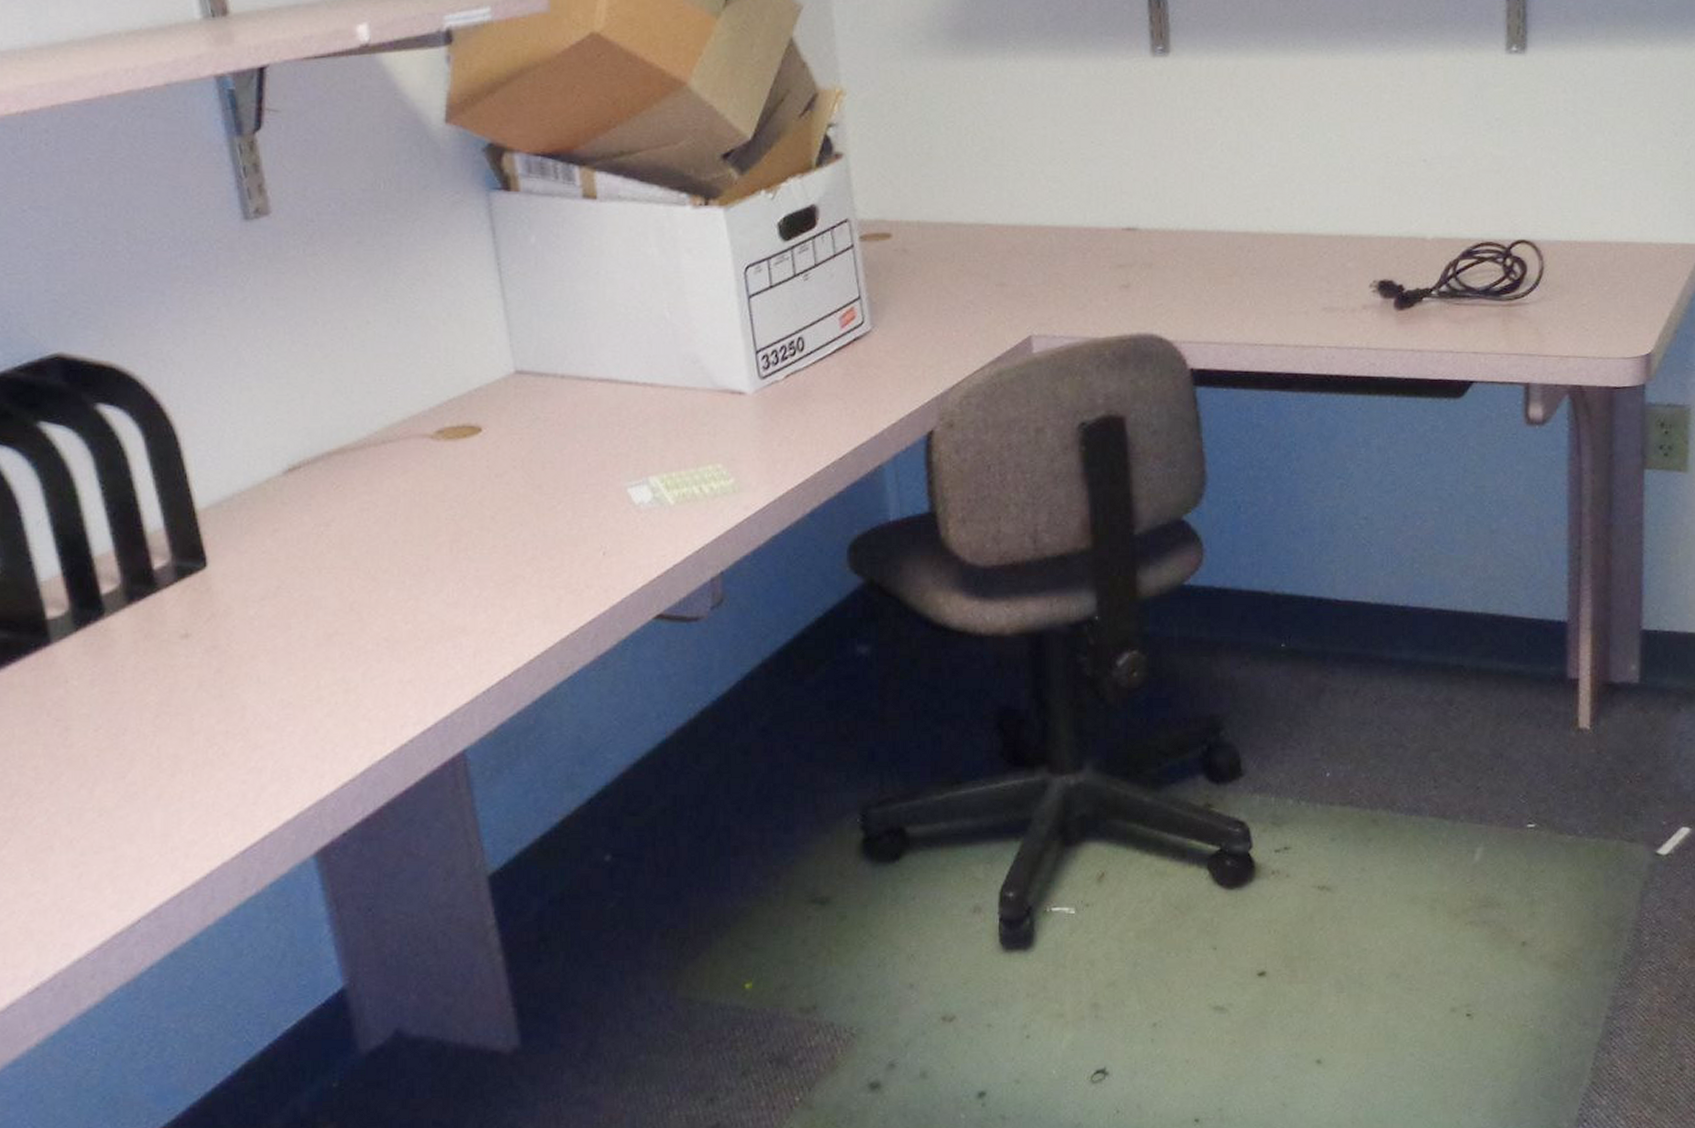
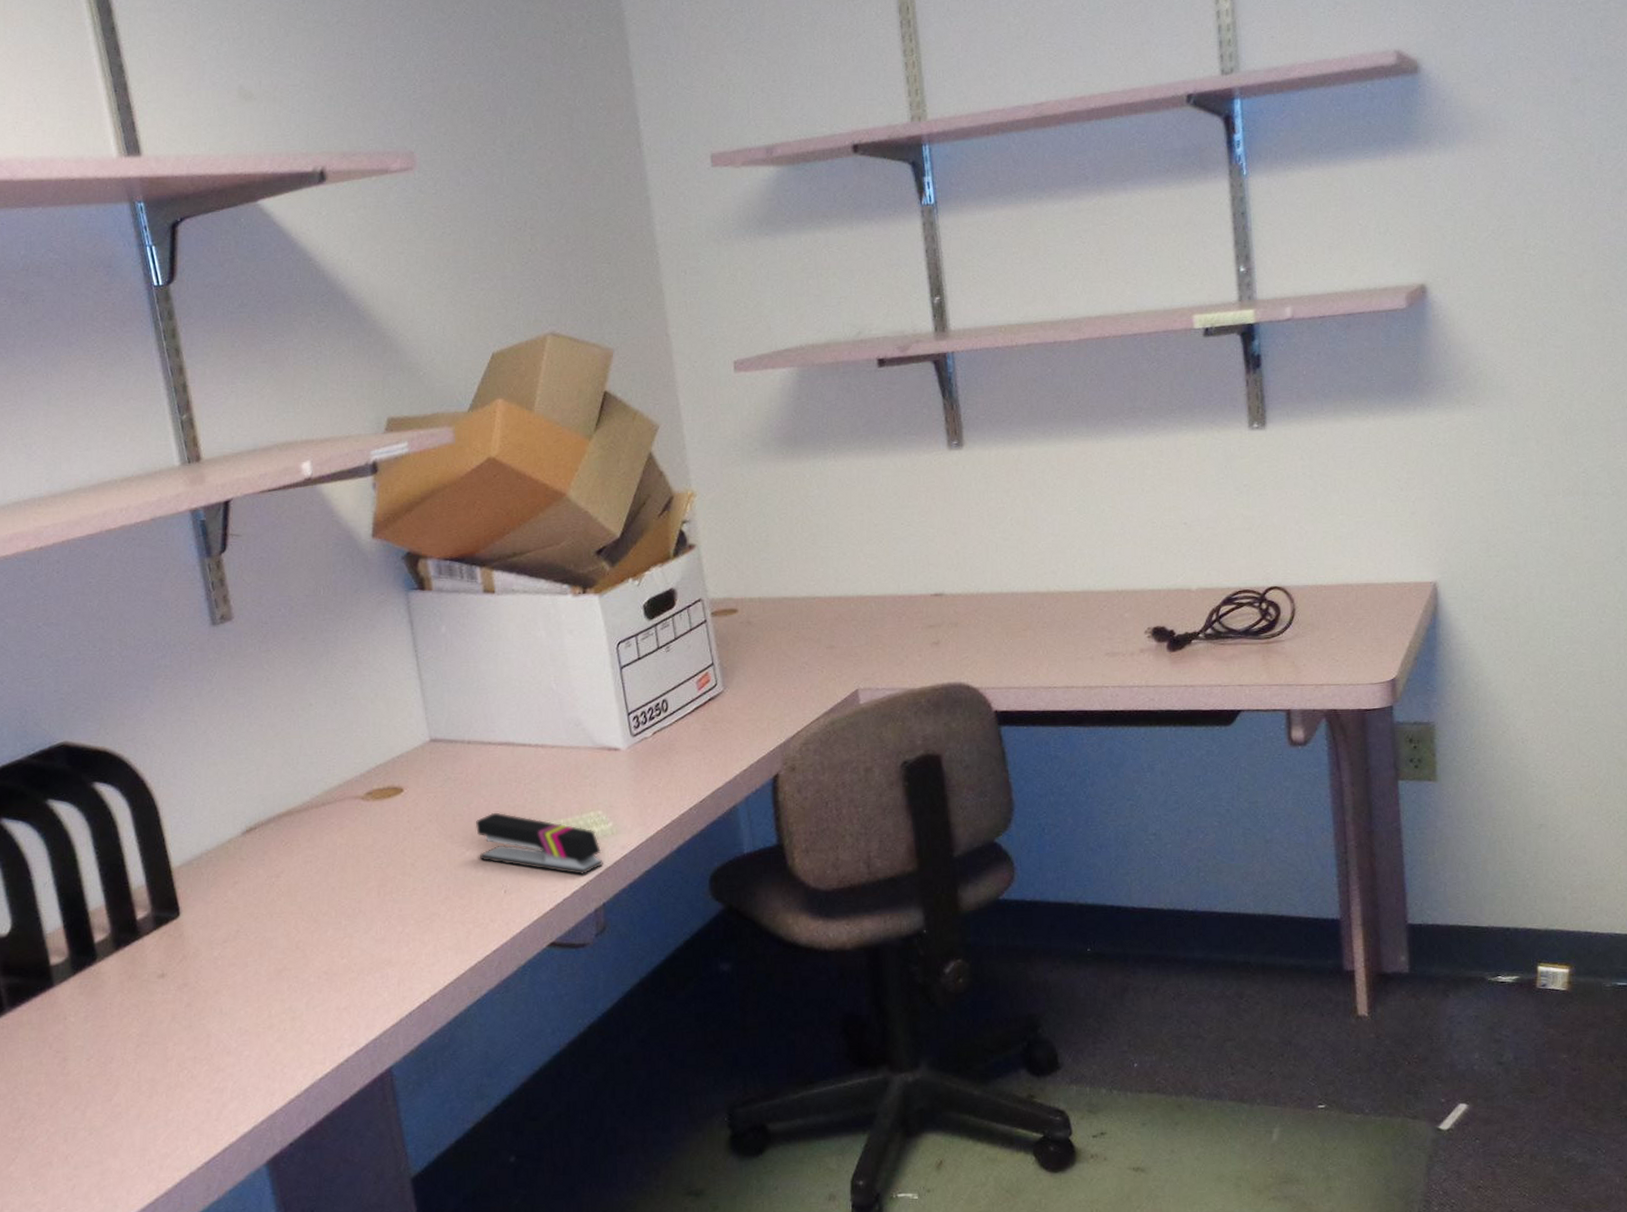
stapler: none [570,460,722,538] -> present [476,812,603,876]

